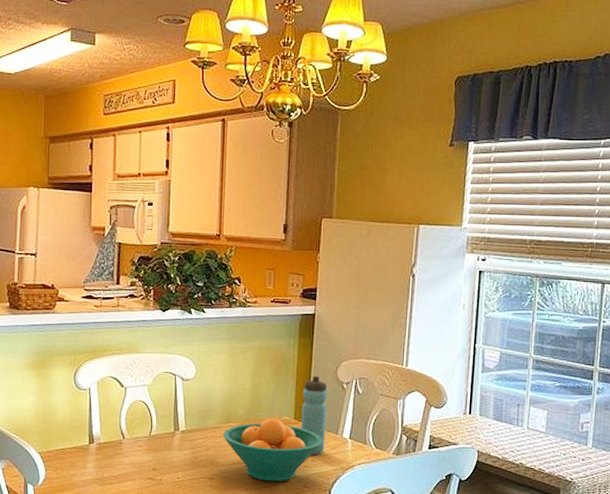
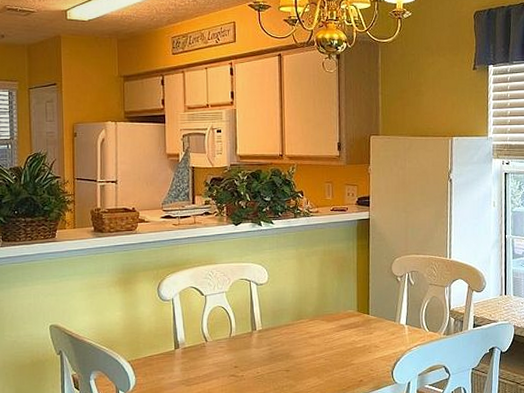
fruit bowl: present [223,417,323,482] -> none [295,312,383,369]
water bottle: present [301,375,328,455] -> none [363,272,386,342]

